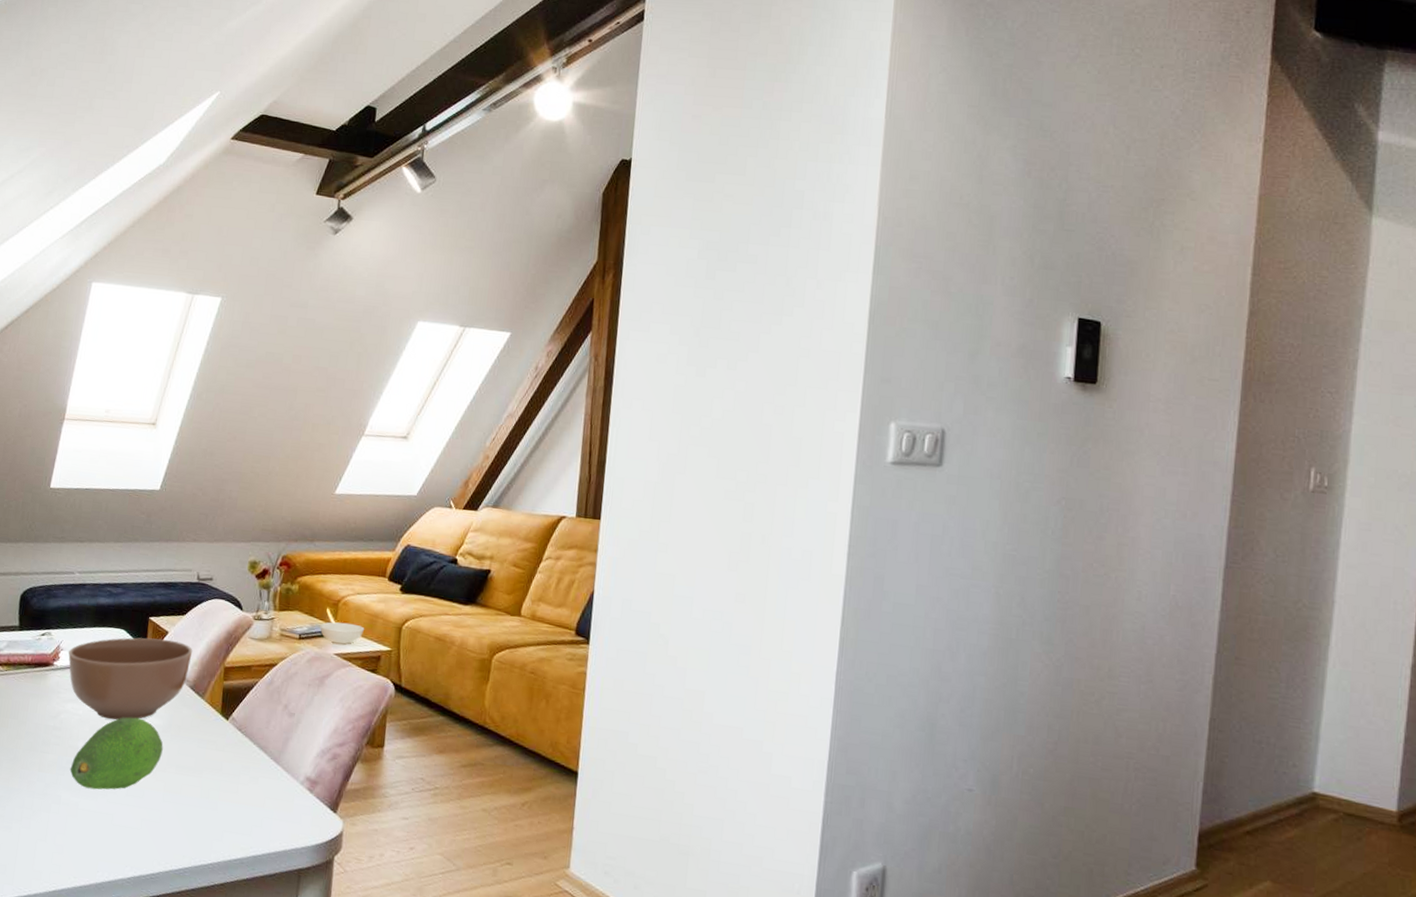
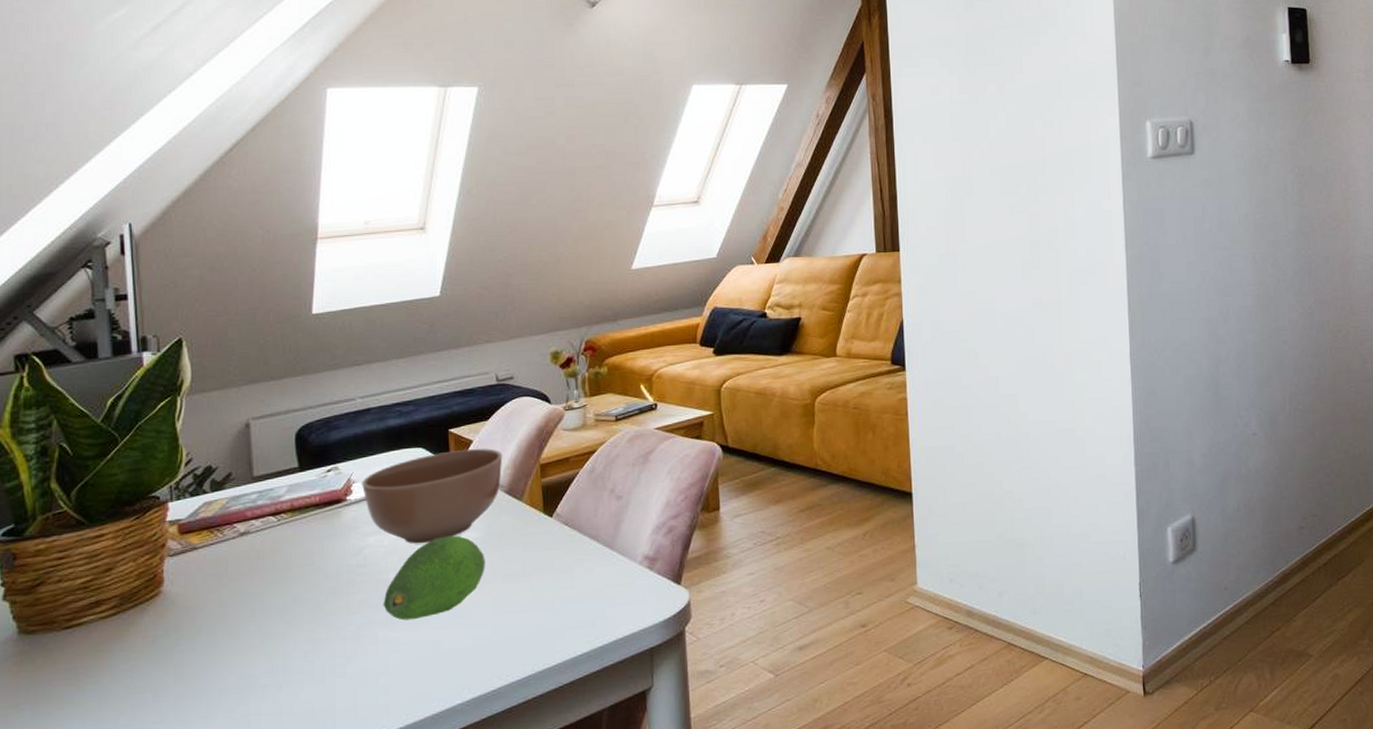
bowl: present [320,622,365,645] -> none [636,395,683,418]

